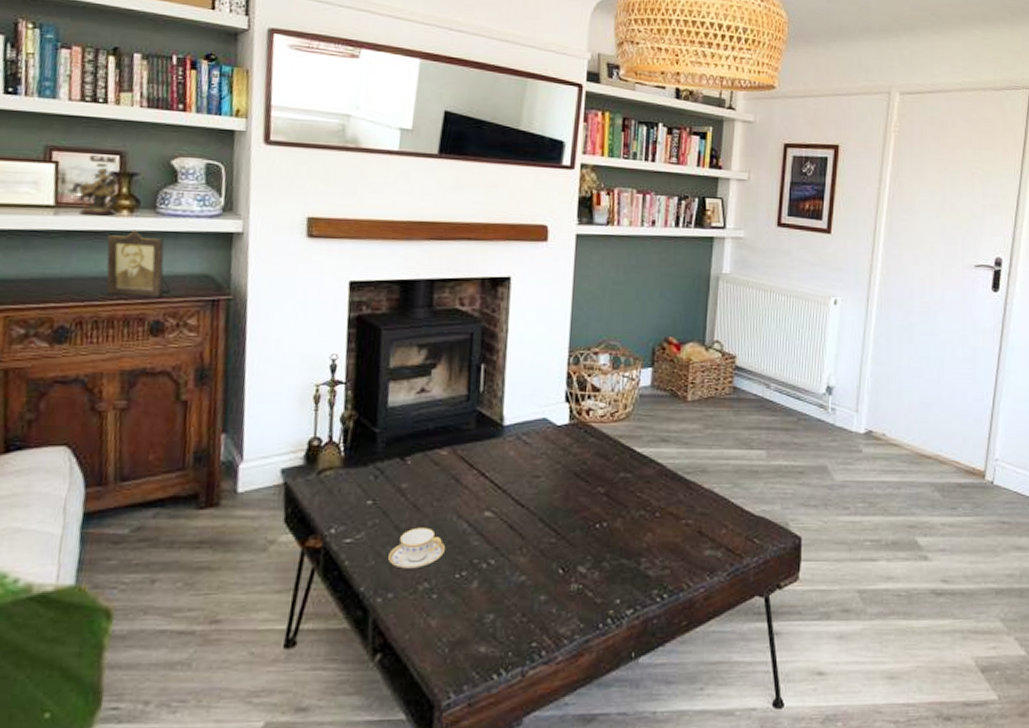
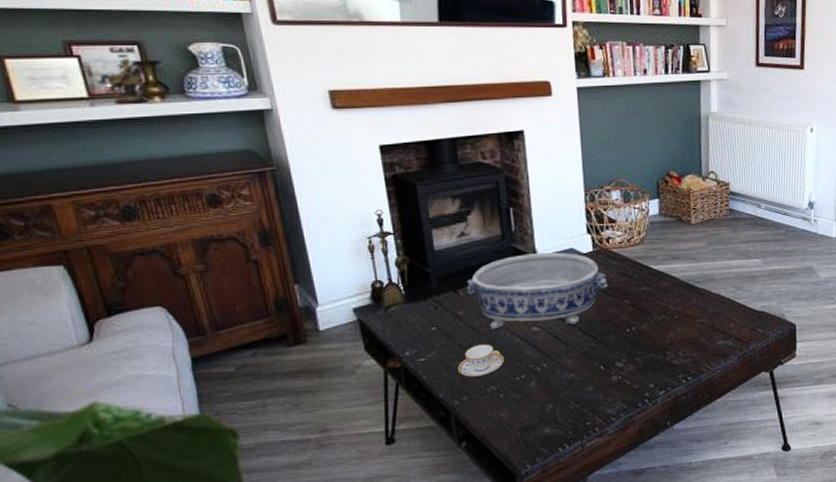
photo frame: present [106,230,171,298] -> none [147,114,219,175]
decorative bowl: none [416,420,582,513] -> present [466,252,609,330]

